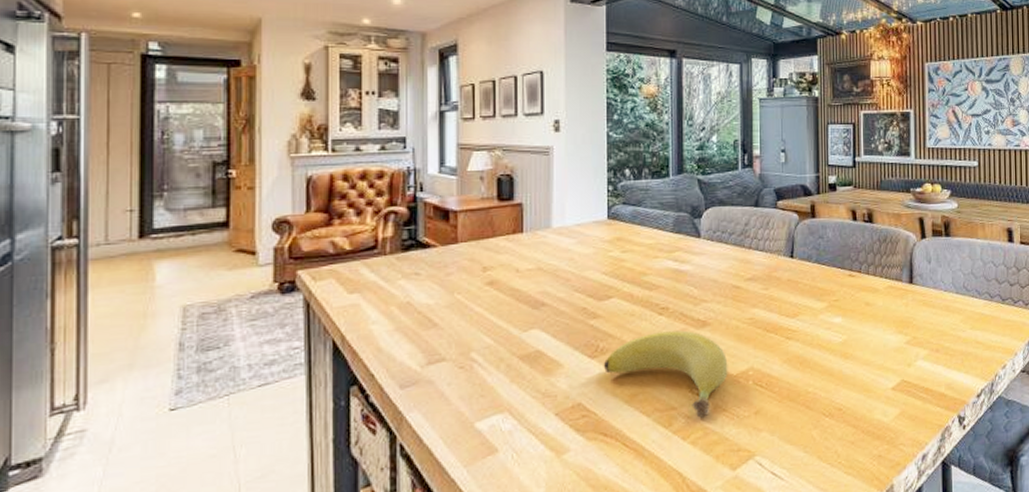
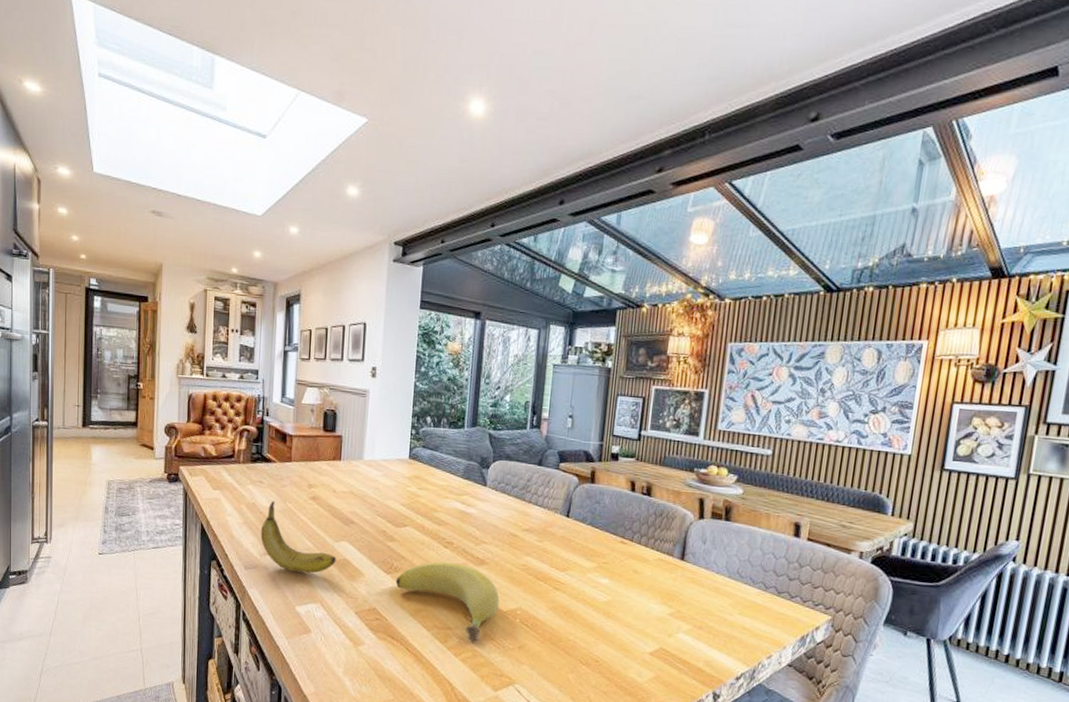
fruit: none [420,295,526,380] -> present [260,501,336,574]

